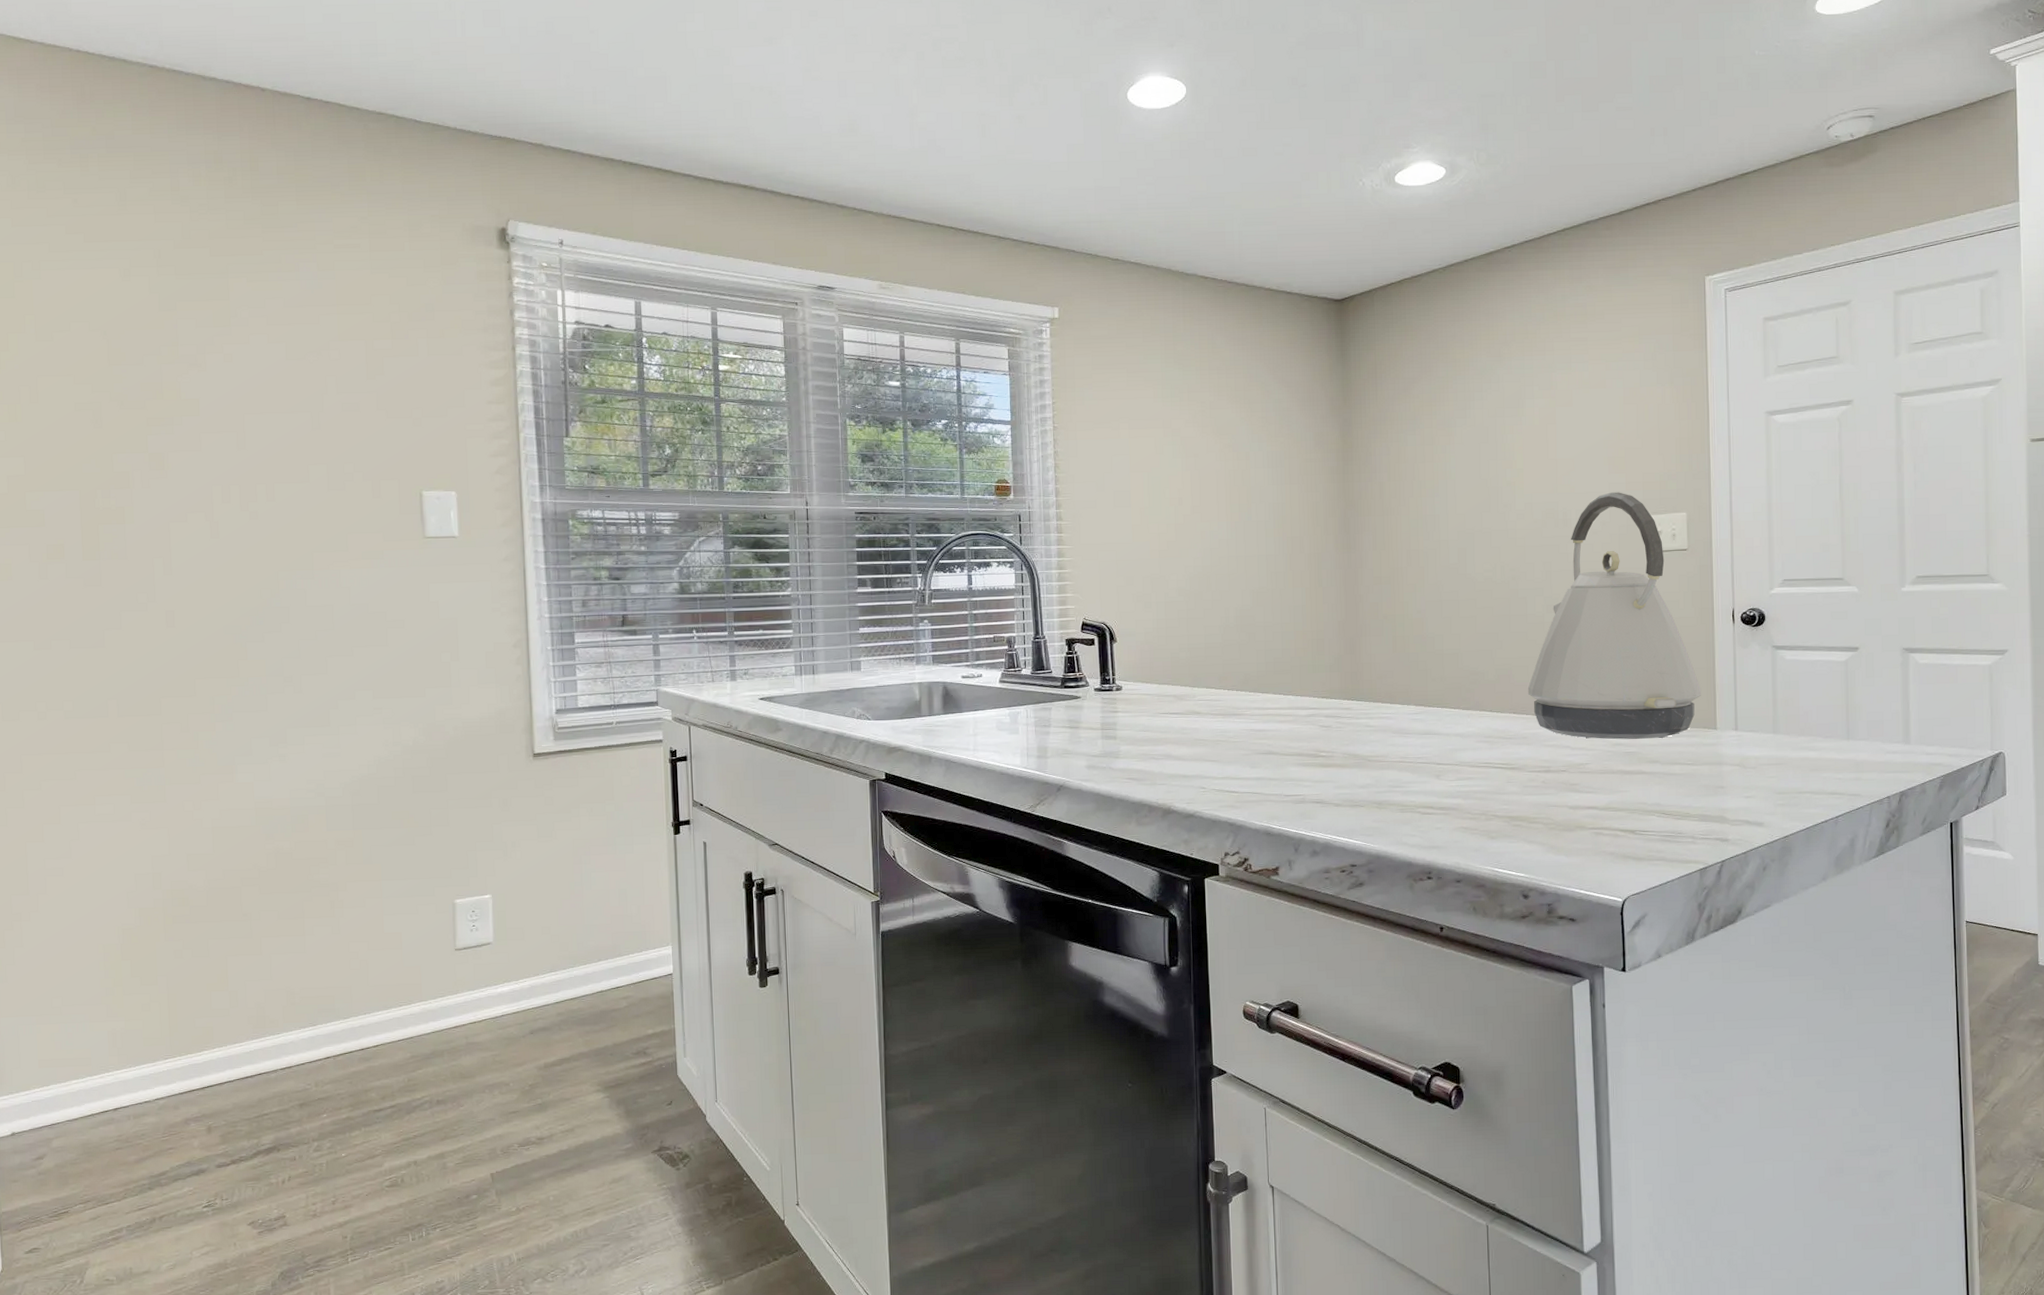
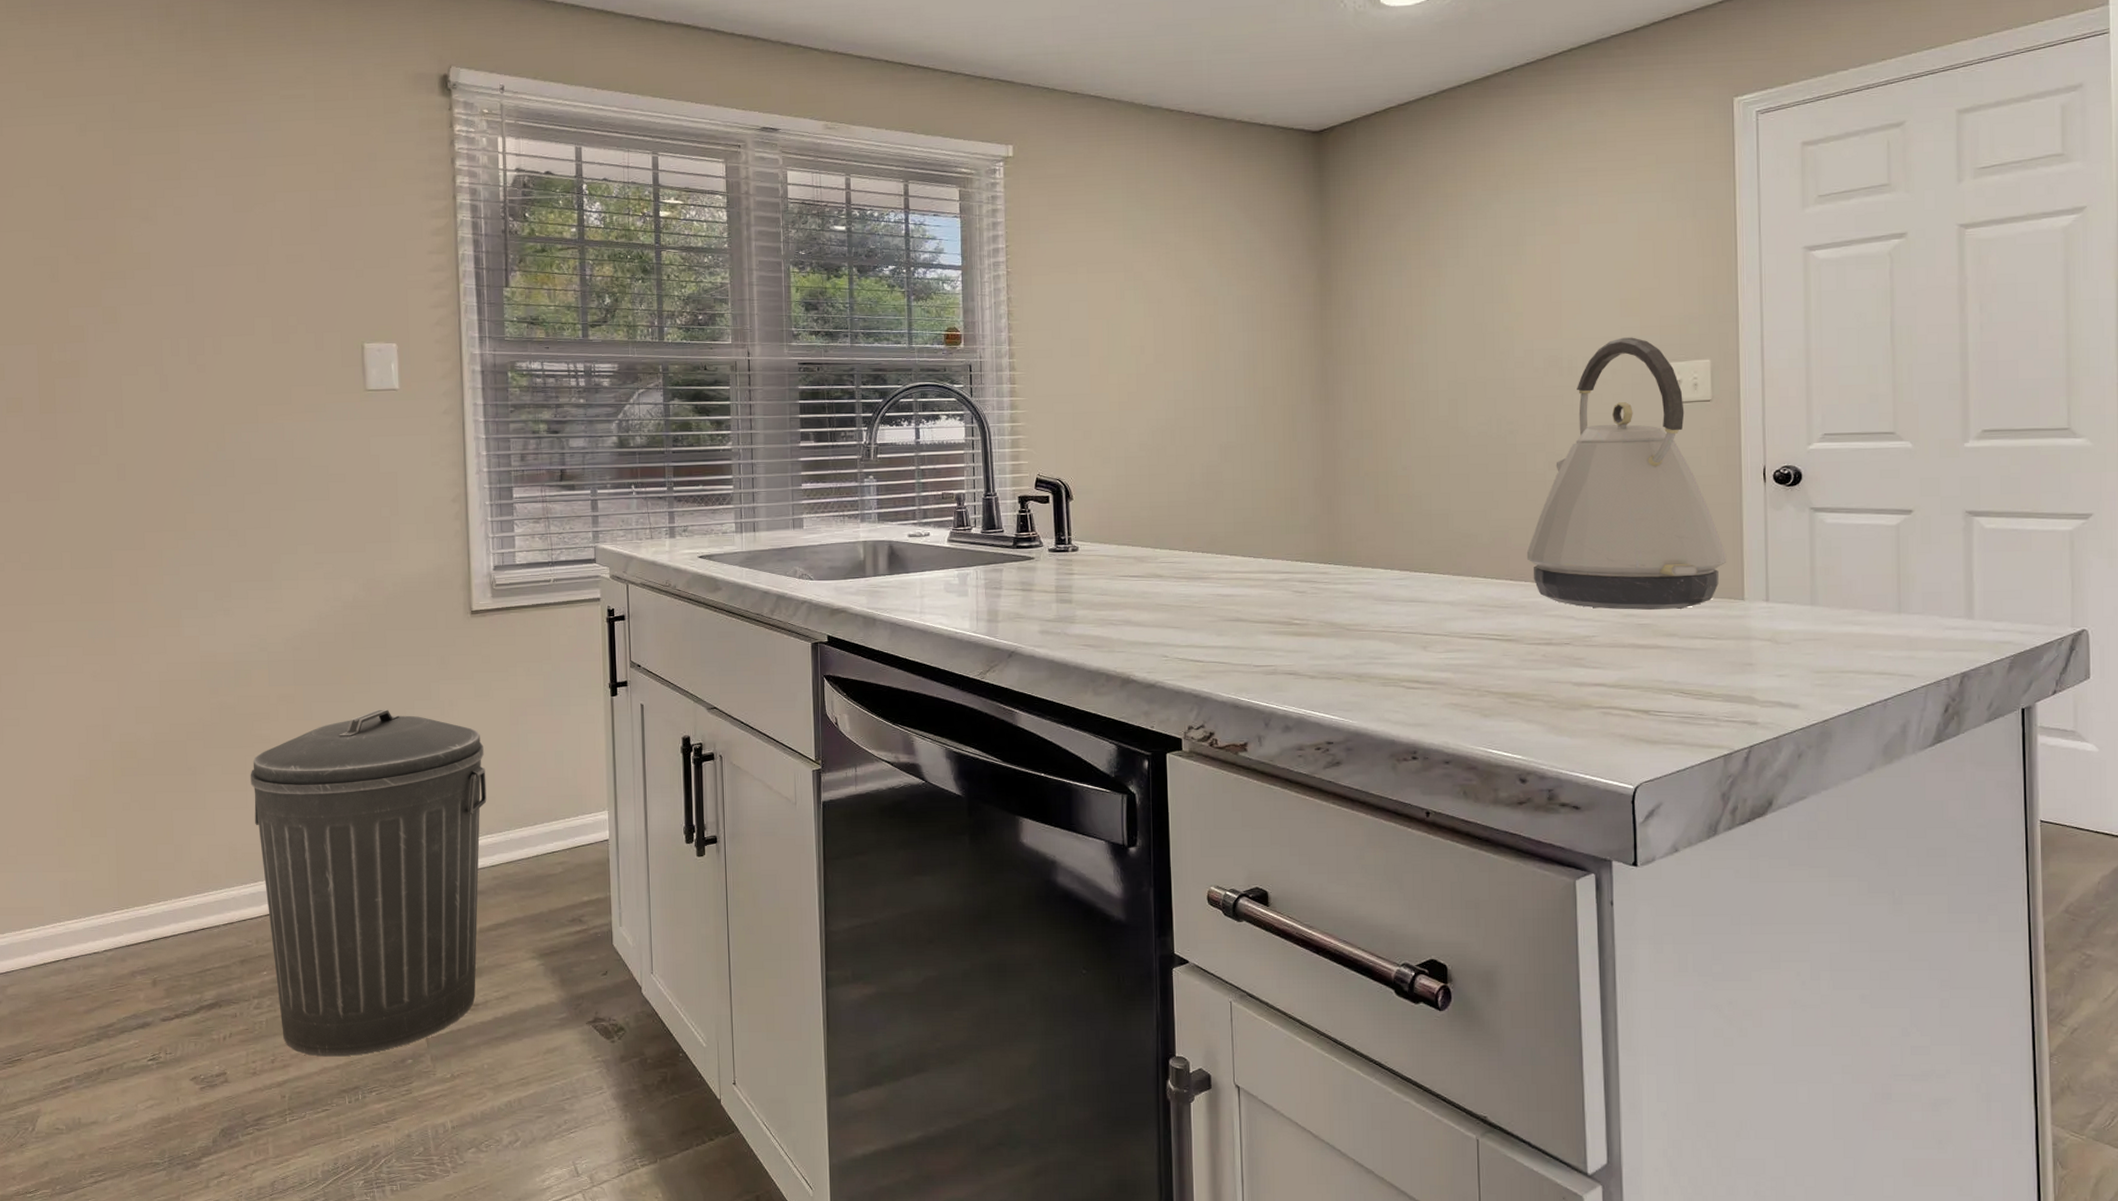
trash can: none [308,851,551,1196] -> present [250,709,487,1057]

